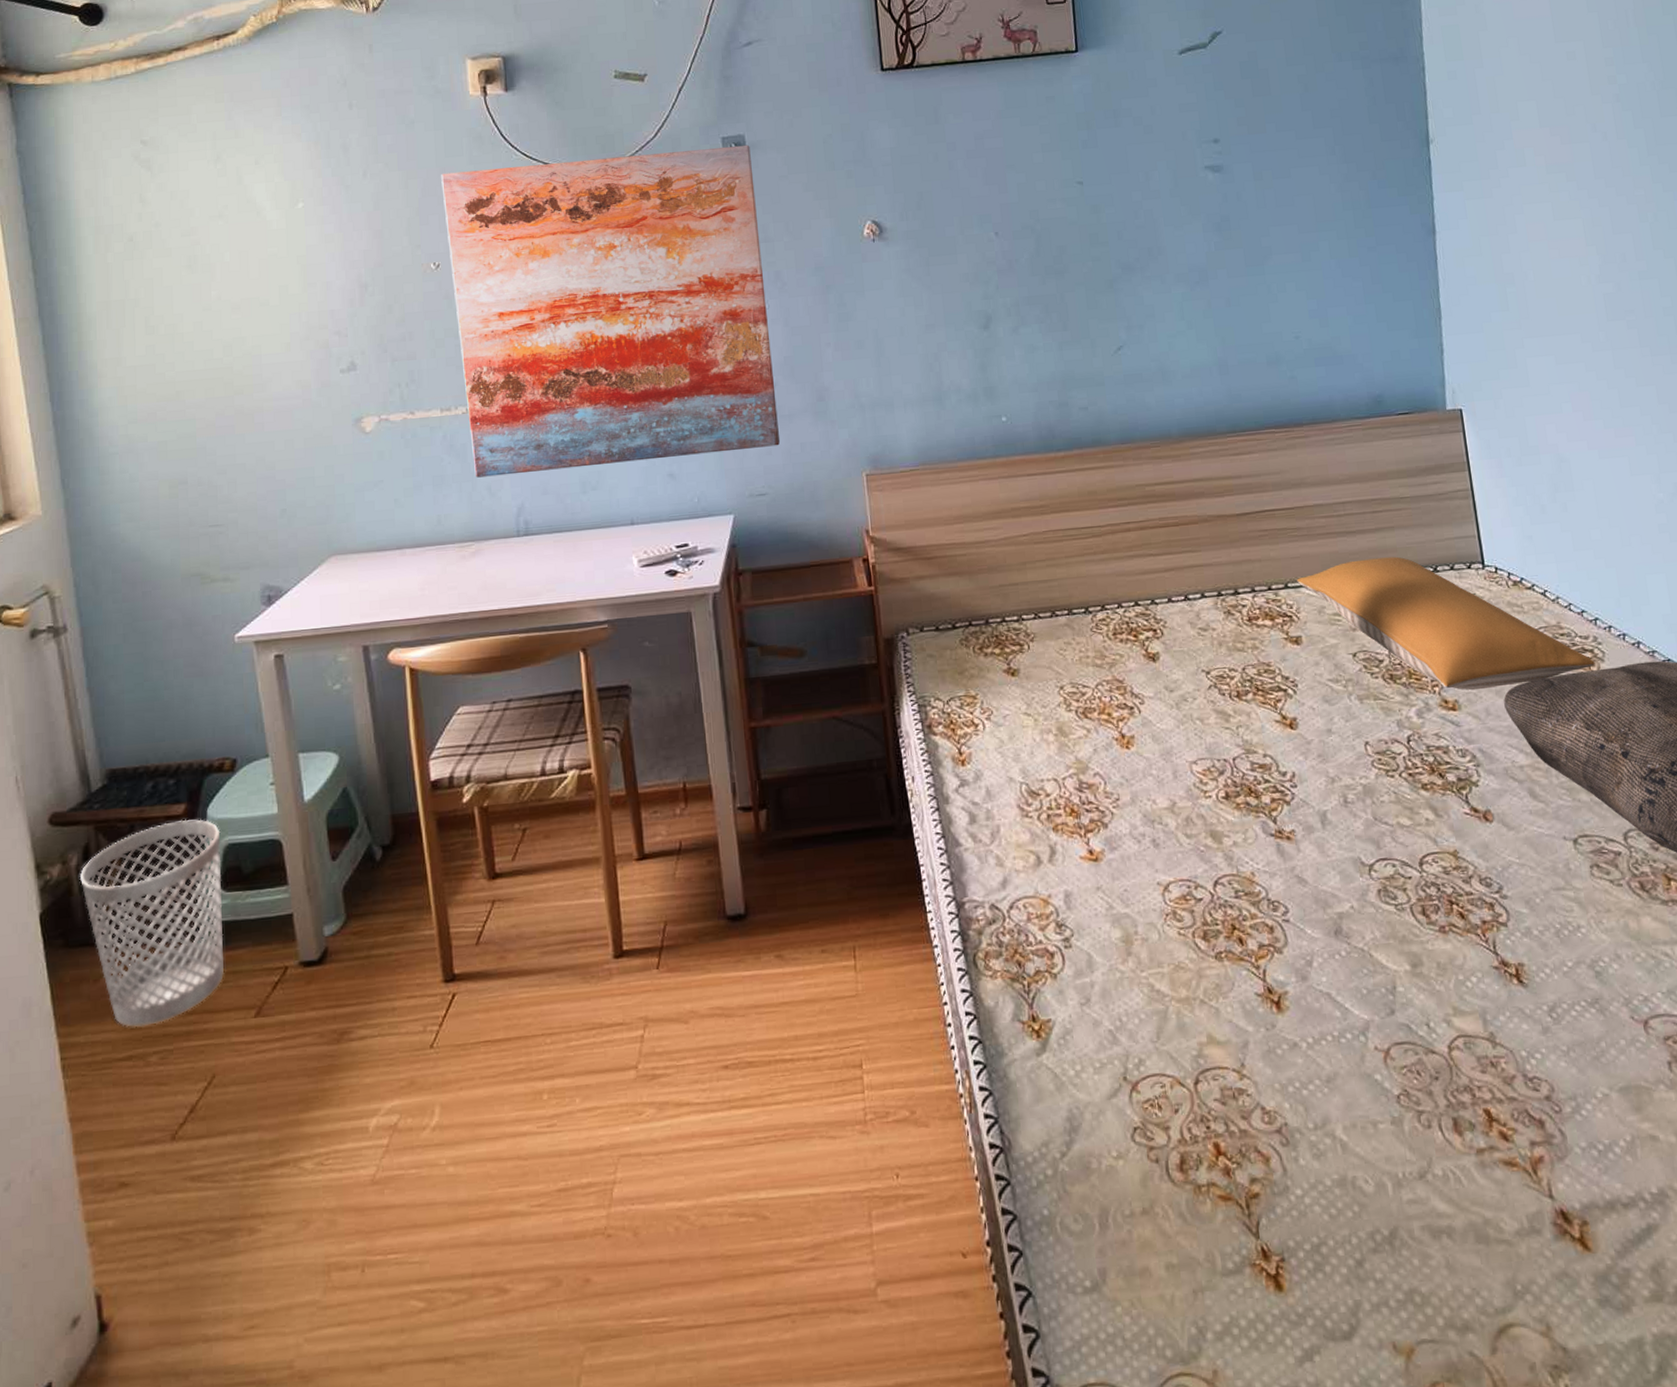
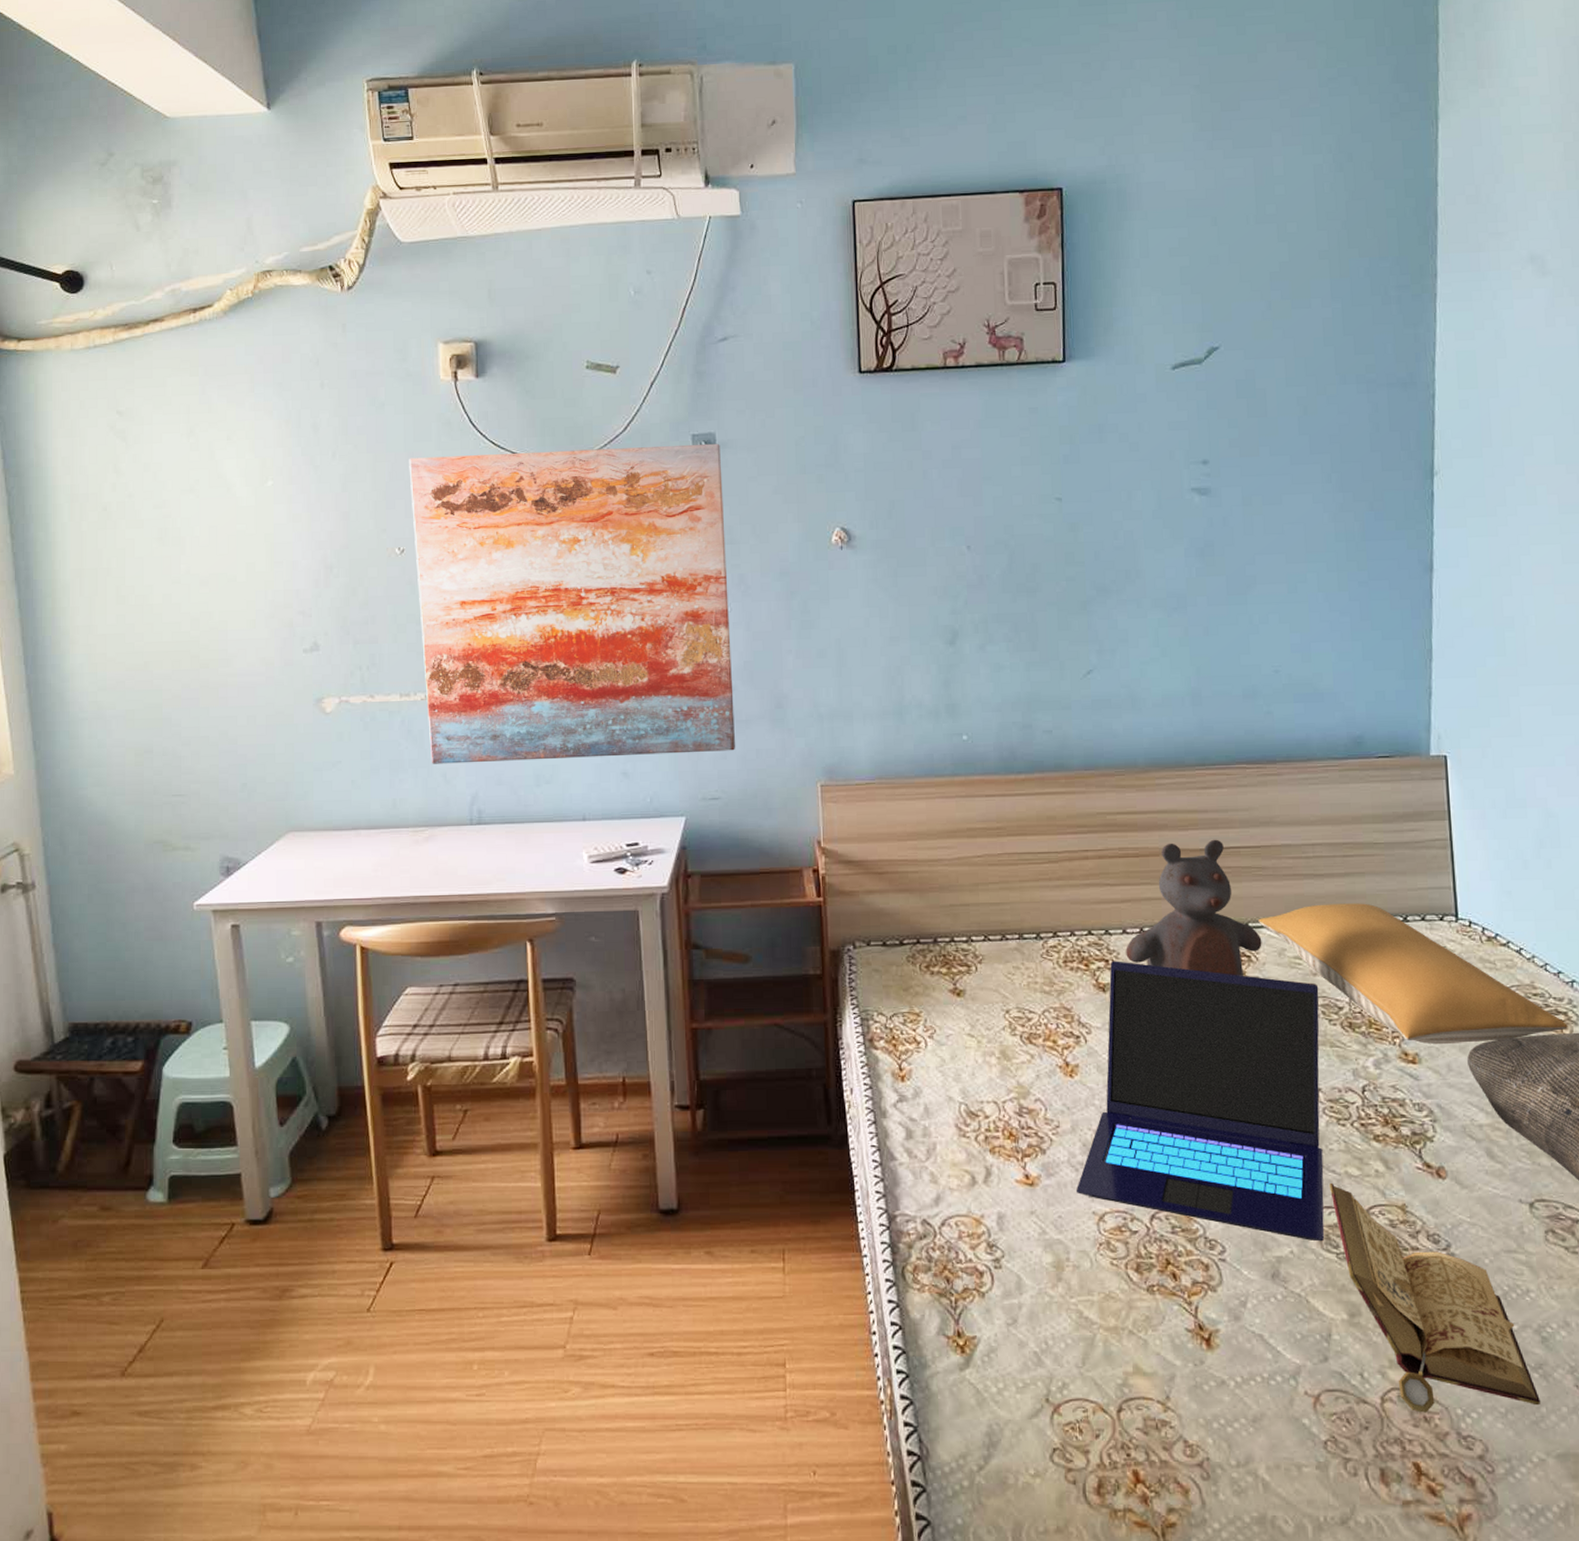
wastebasket: present [80,819,224,1027] -> none [42,1076,175,1268]
laptop: none [1139,629,1382,895] -> present [1075,961,1324,1242]
teddy bear: none [1172,503,1302,637] -> present [1126,839,1262,976]
book: none [1383,835,1599,1058] -> present [1330,1184,1540,1413]

